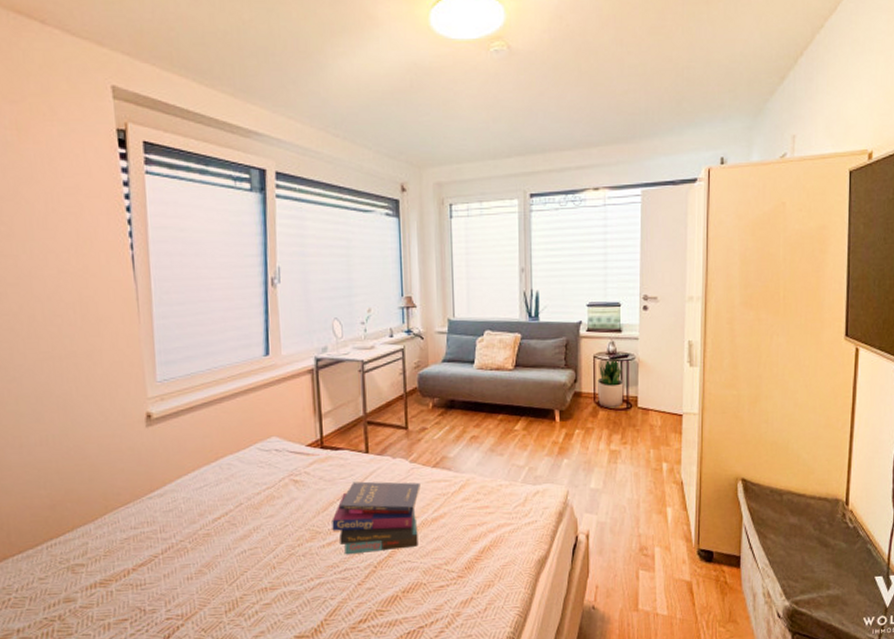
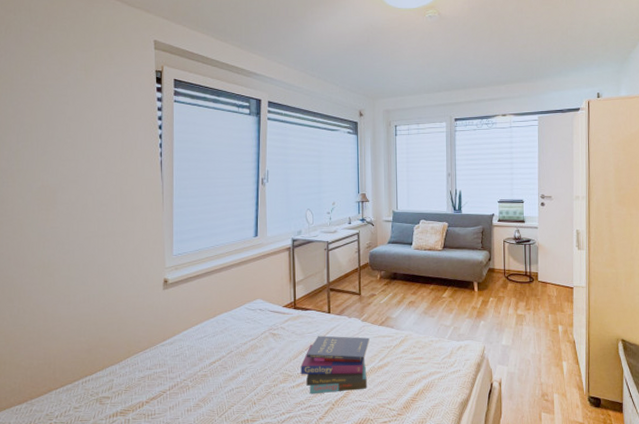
planter: present [598,358,624,408] -> none [507,243,527,282]

